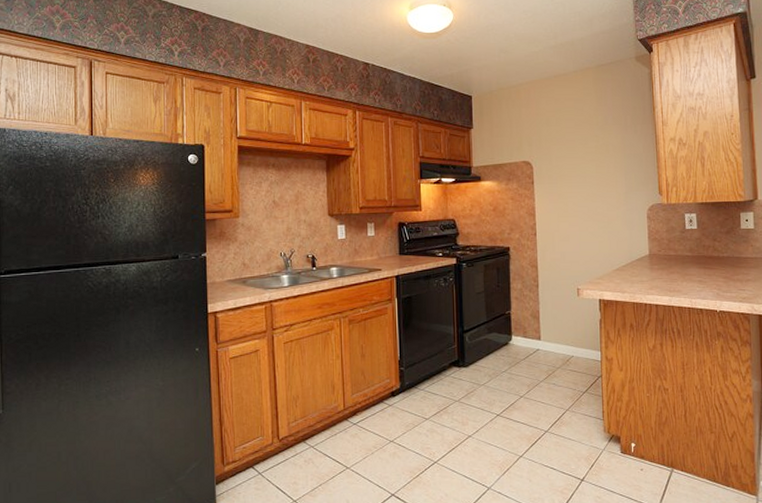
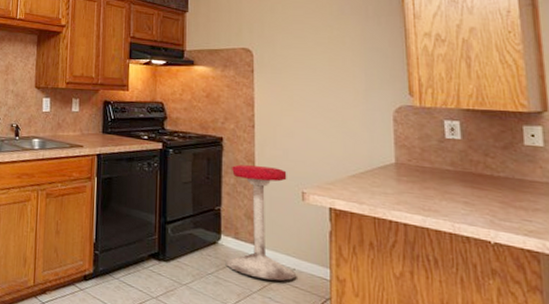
stool: none [517,270,575,369] -> present [226,164,297,281]

